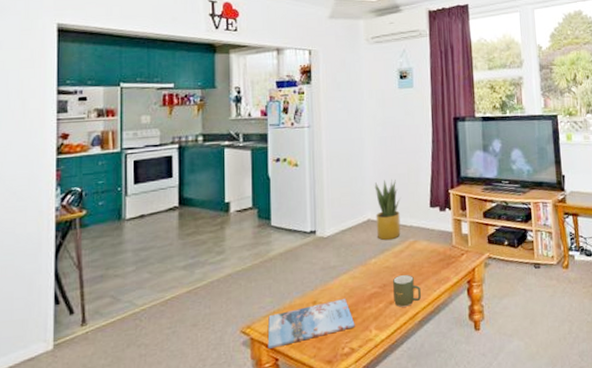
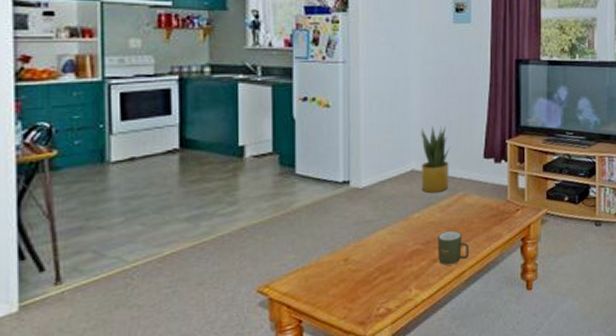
magazine: present [267,299,355,350] -> none [289,256,393,311]

